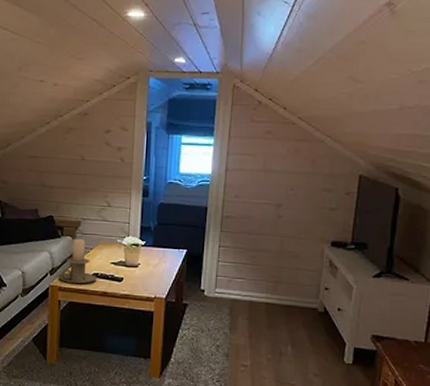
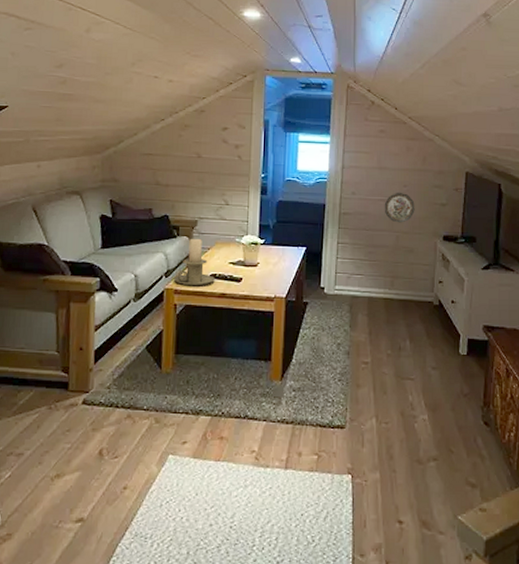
decorative plate: none [268,196,302,228] -> present [384,193,415,223]

